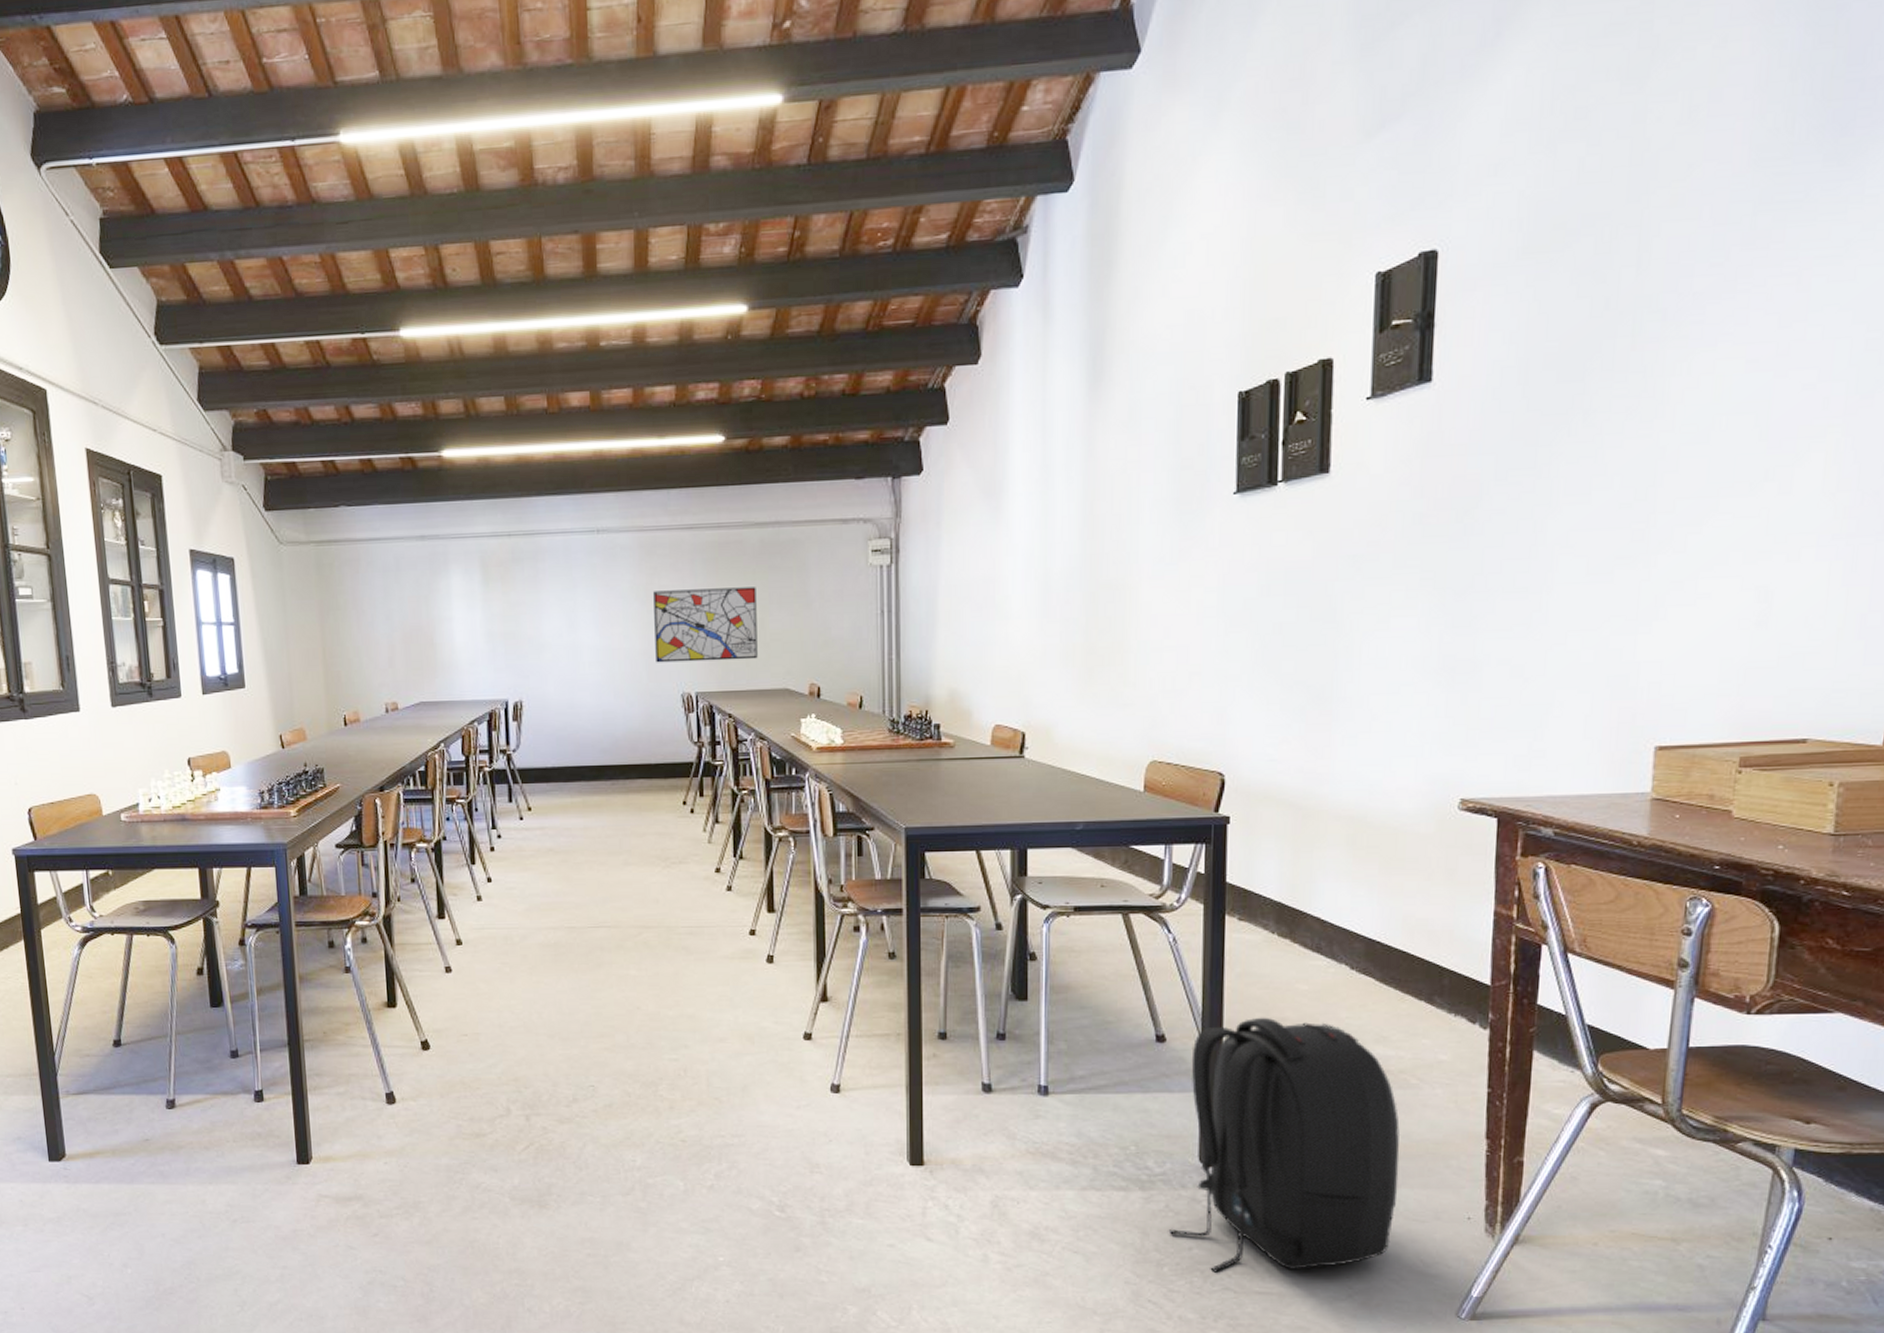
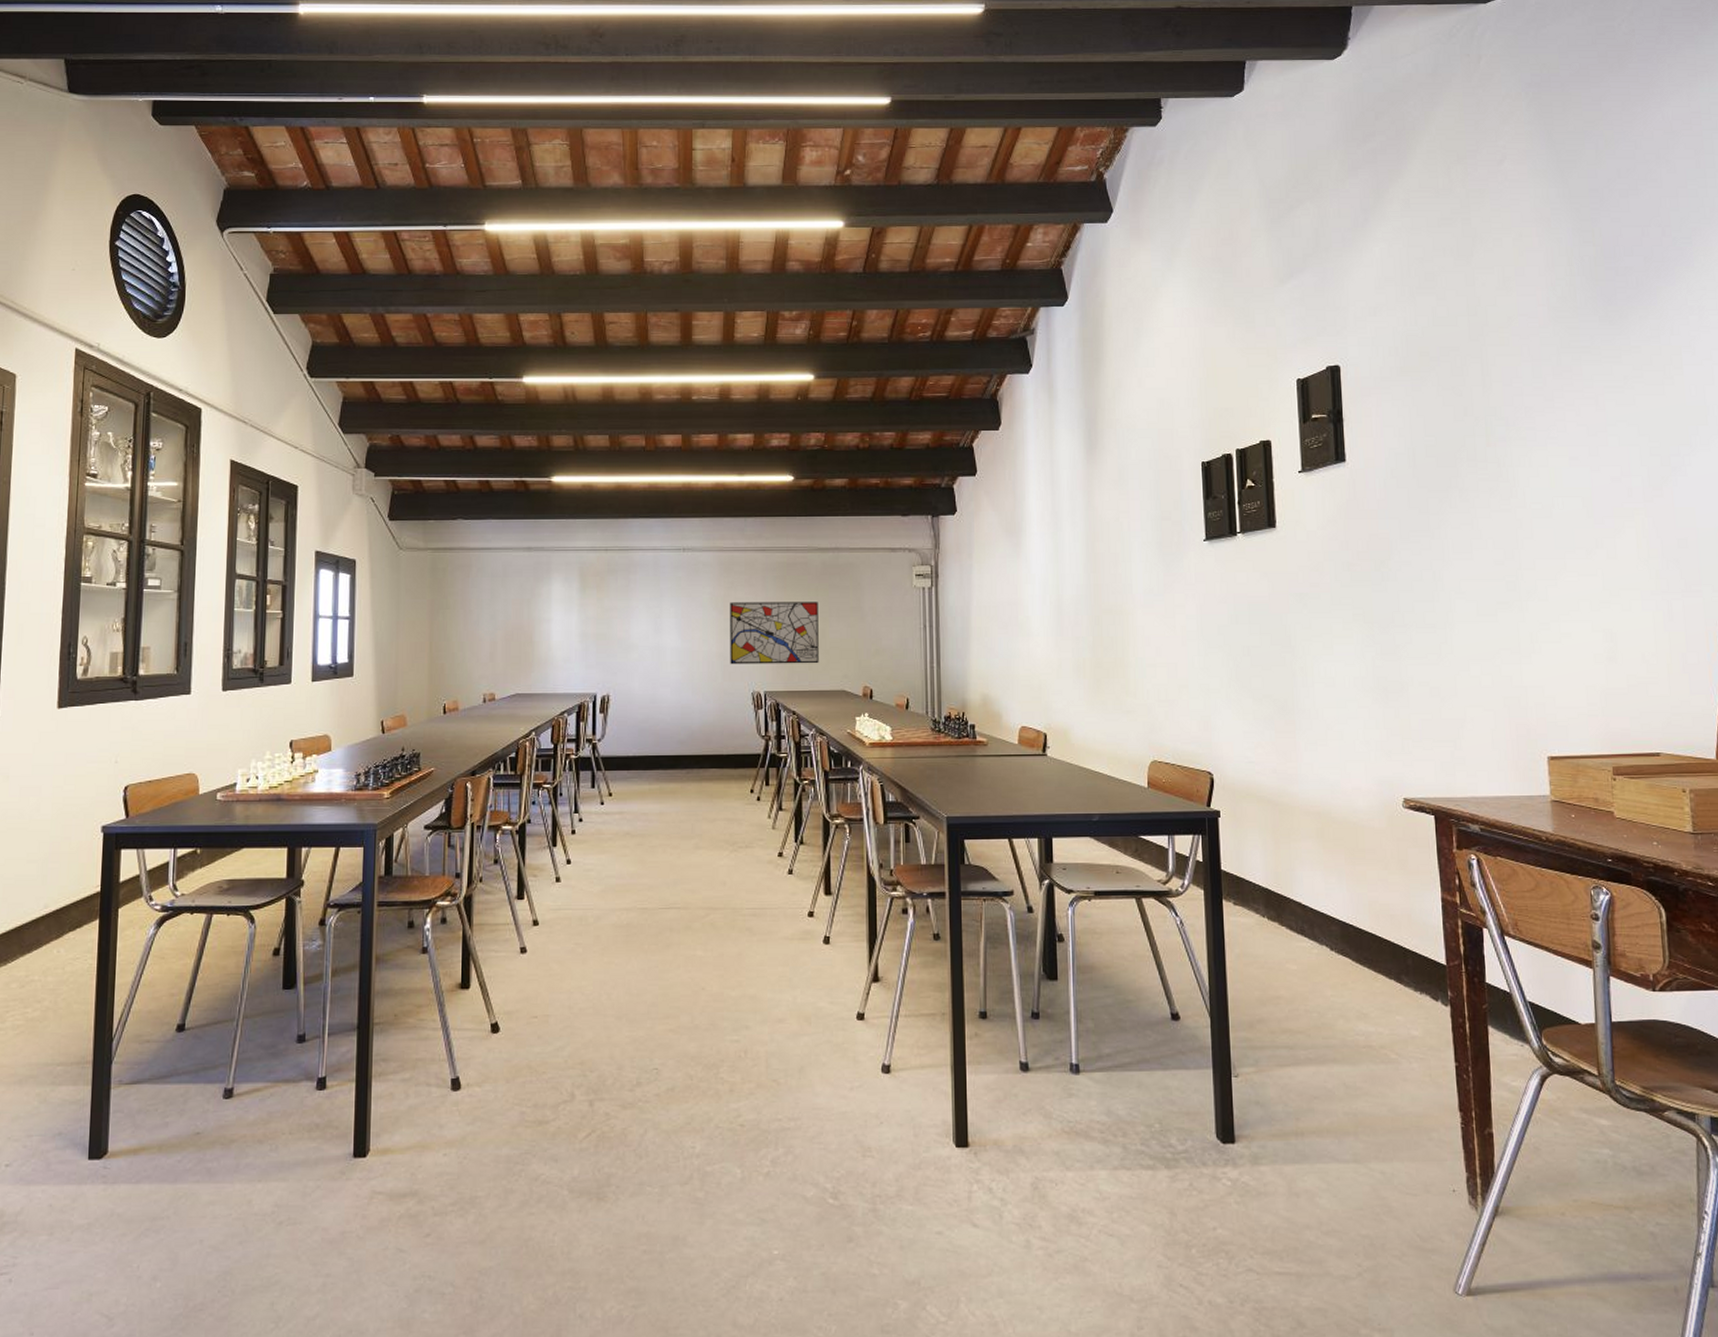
backpack: present [1168,1017,1400,1273] -> none [1193,995,1391,1253]

